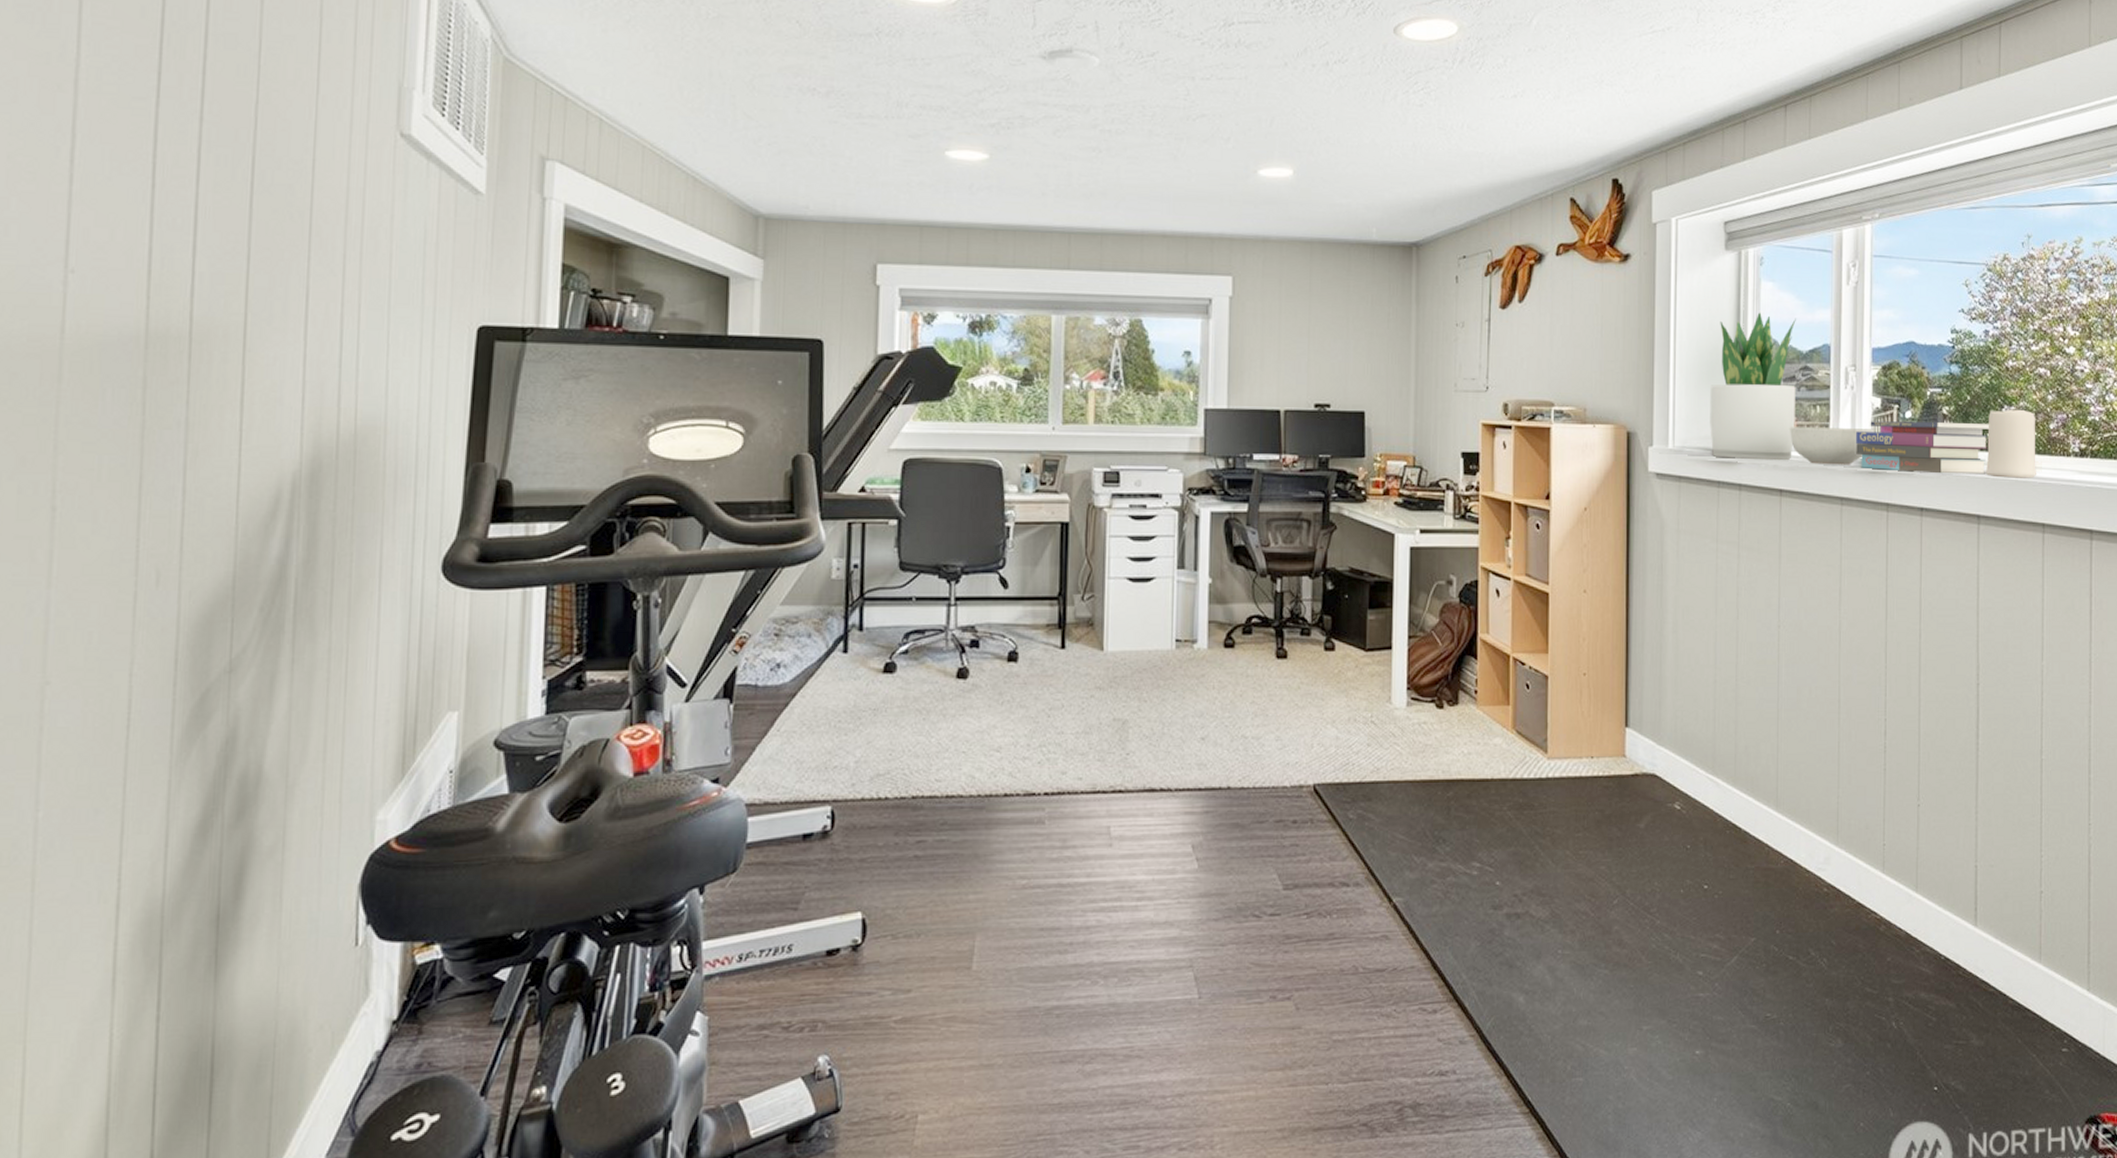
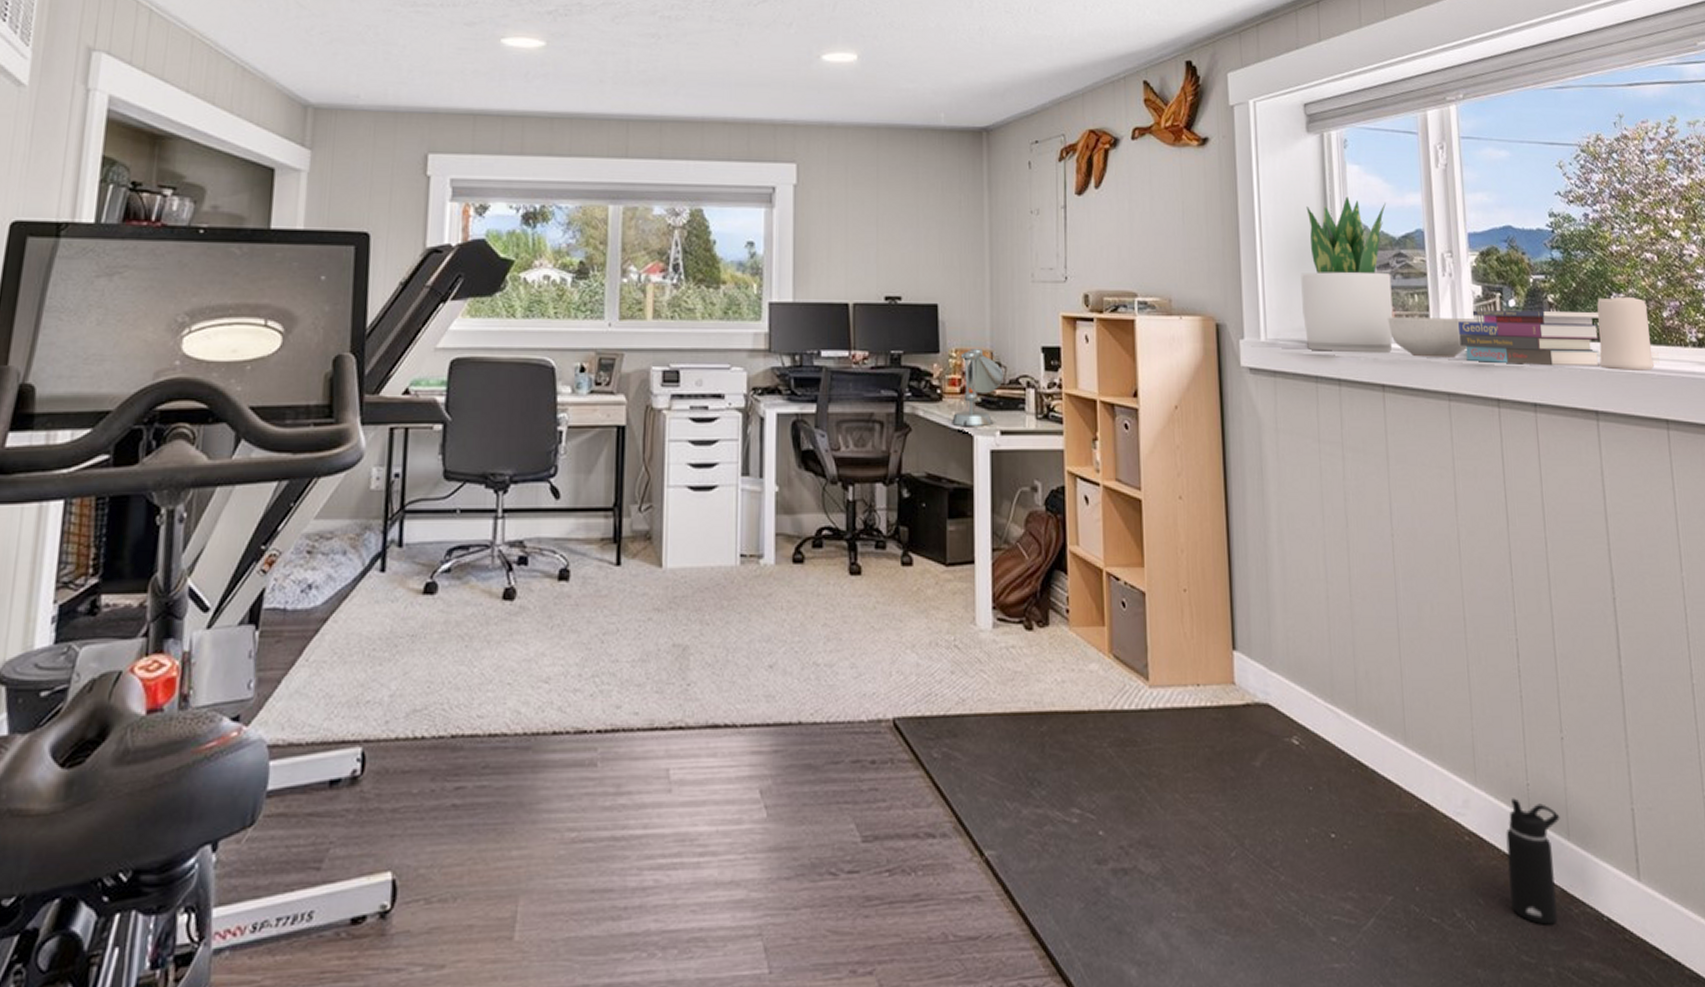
desk lamp: none [1375,452,1425,526] -> present [952,347,1003,427]
water bottle: none [1860,856,1910,963] -> present [1506,798,1560,925]

